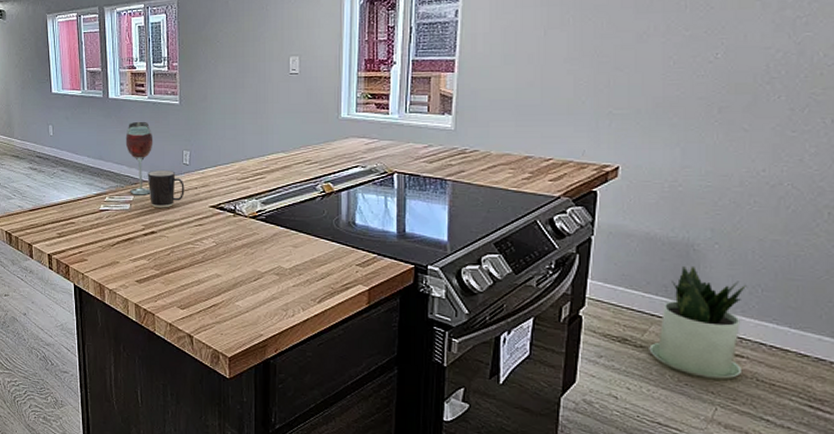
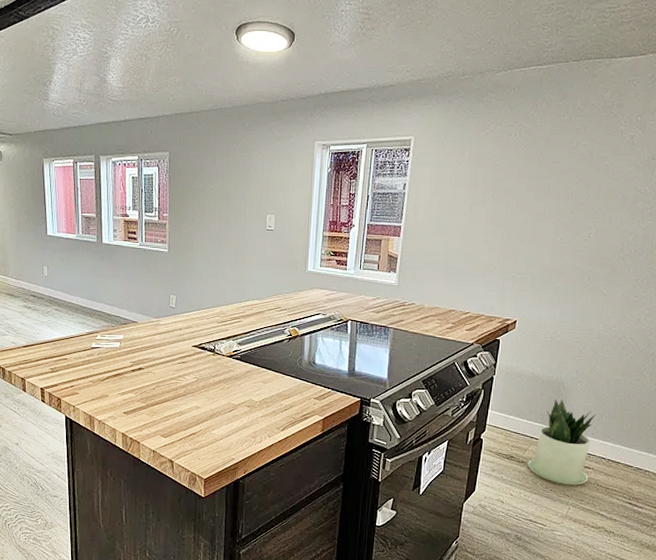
wineglass: present [125,121,153,195] -> none [117,266,143,335]
mug: present [147,169,185,208] -> none [136,311,170,347]

